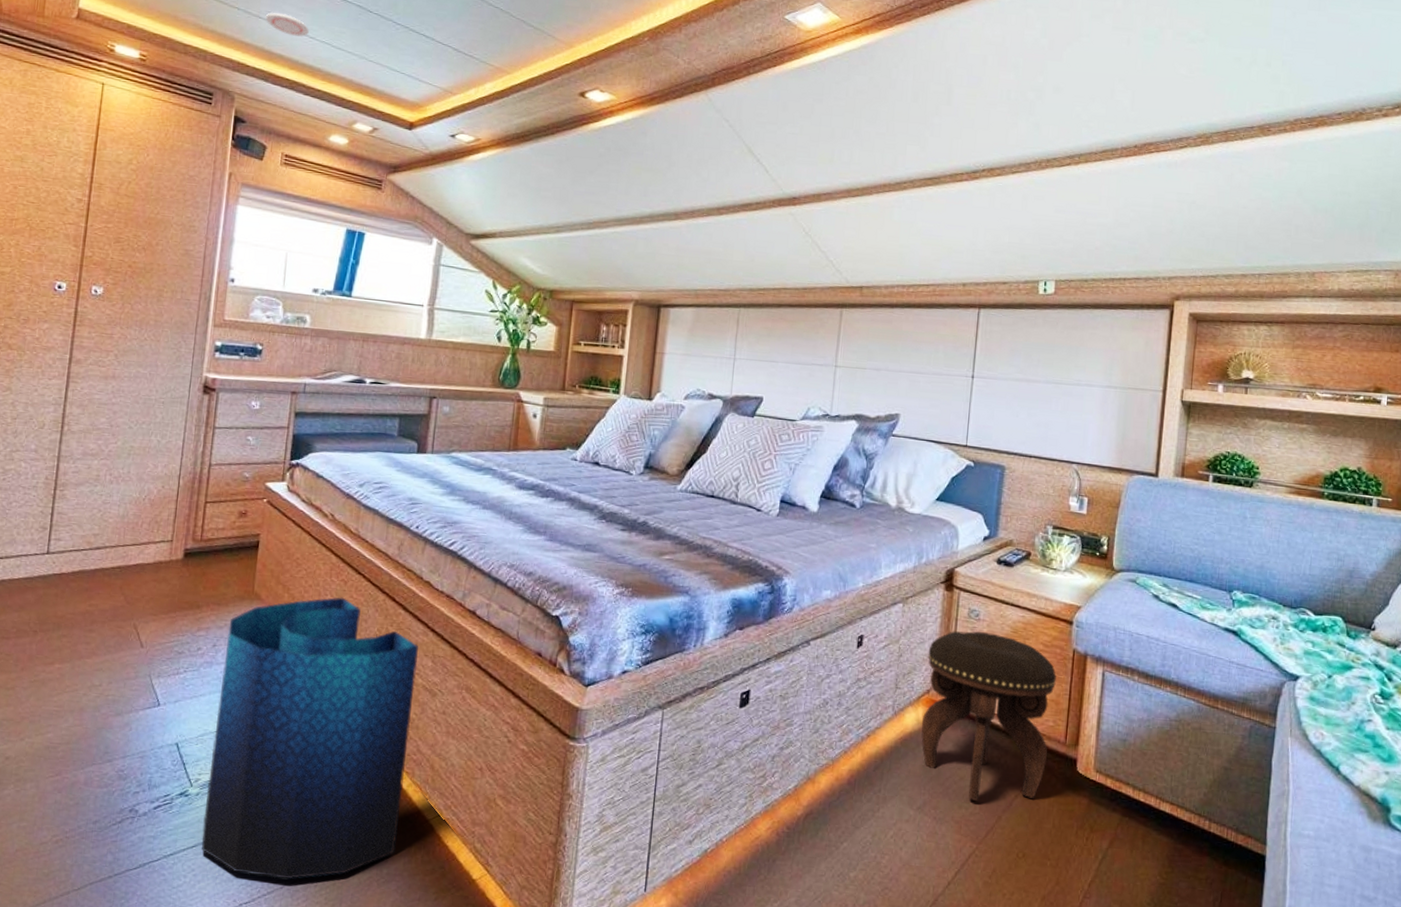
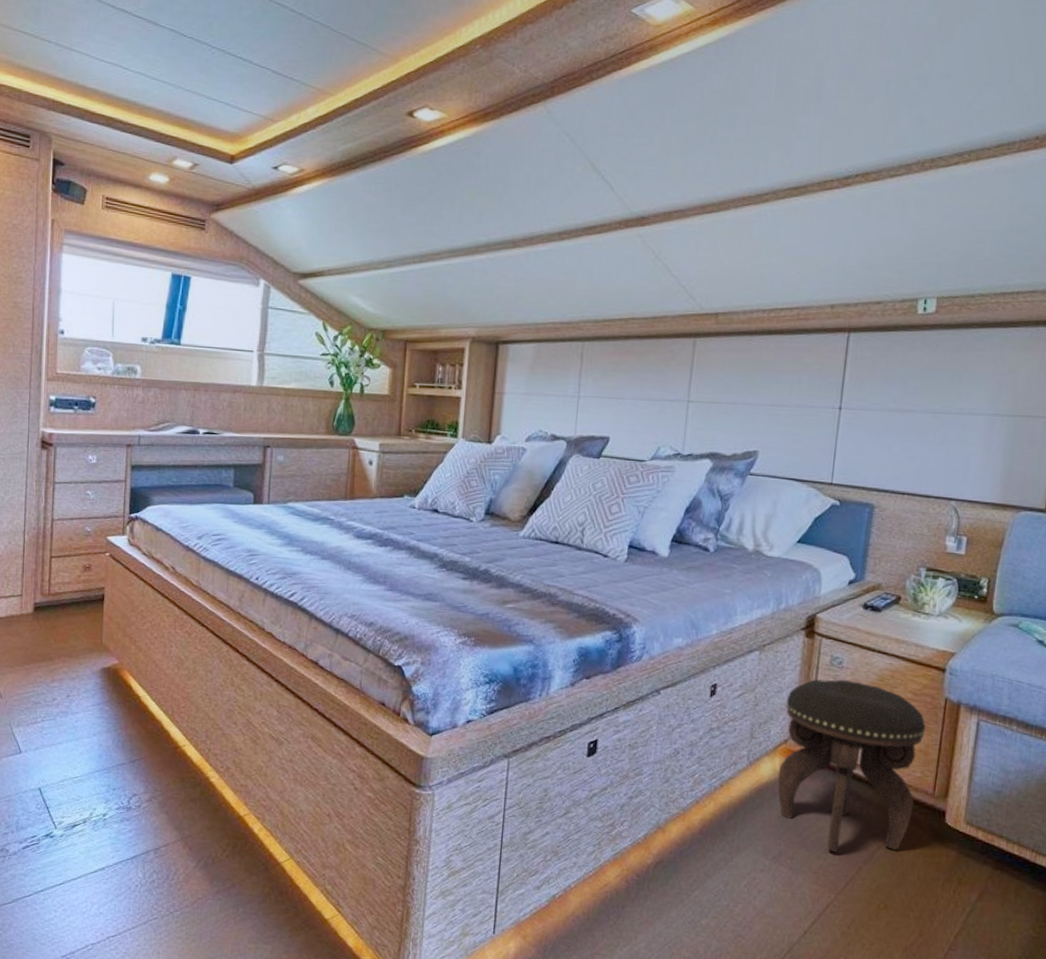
bag: present [201,597,418,880] -> none [68,648,264,916]
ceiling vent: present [265,12,309,37] -> none [77,43,122,68]

